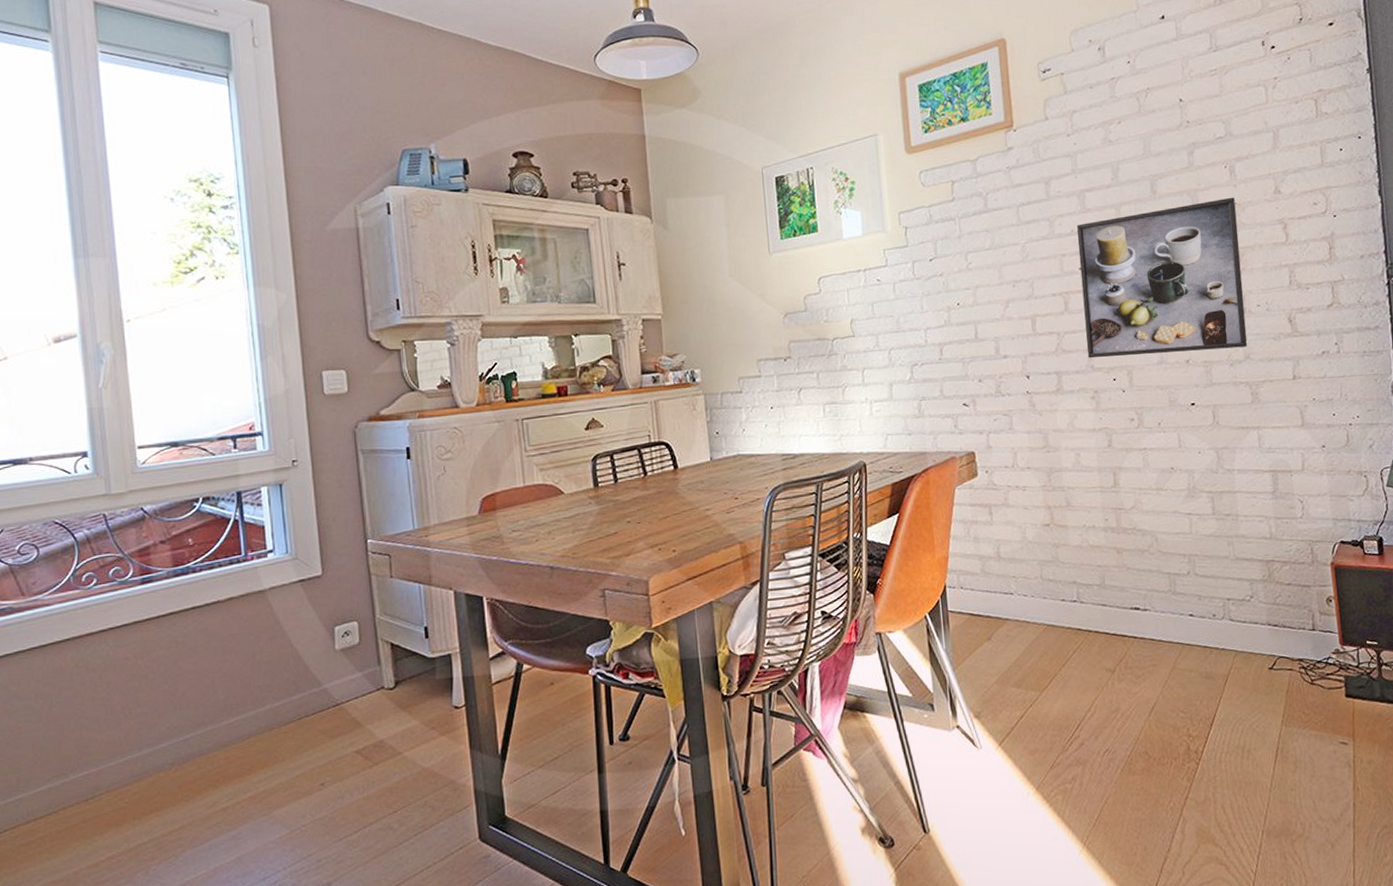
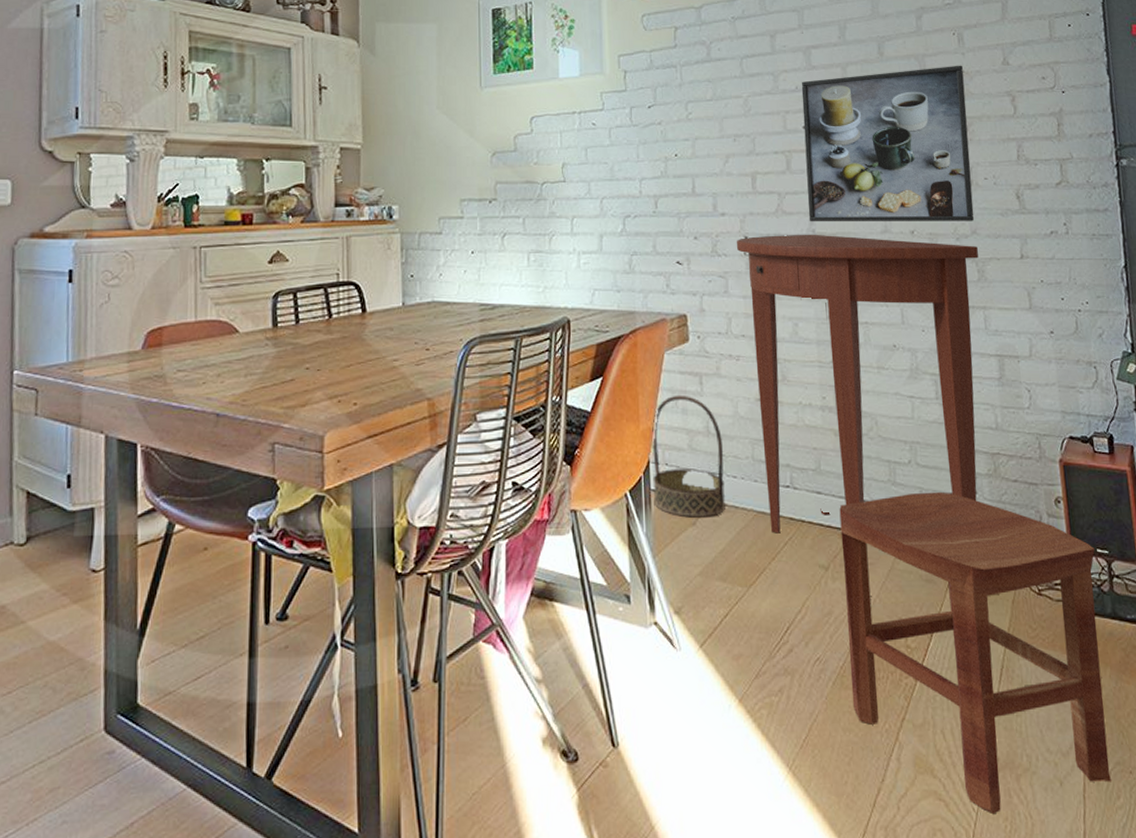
basket: none [947,525,1018,634] -> present [652,394,725,518]
console table: none [1018,369,1253,643] -> present [736,234,978,534]
stool: none [1123,598,1379,875] -> present [839,491,1111,815]

